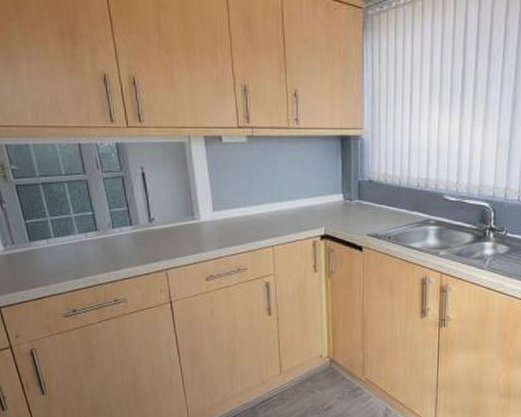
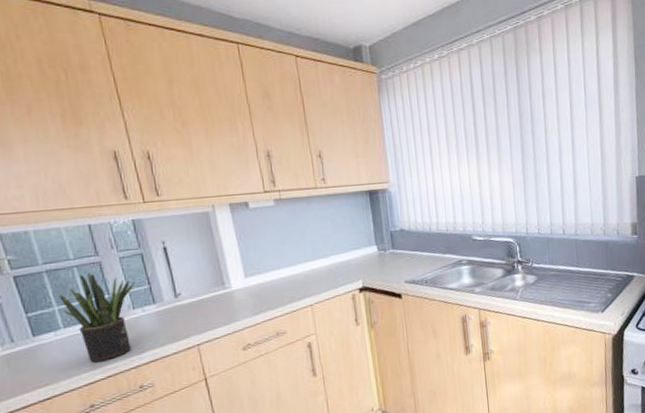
potted plant: none [52,188,116,272] -> present [59,271,136,363]

